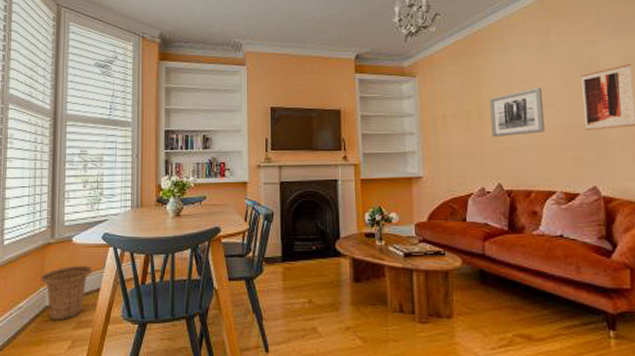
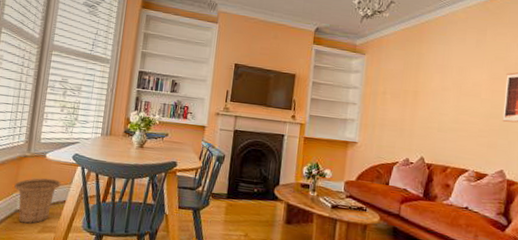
wall art: present [490,87,545,138] -> none [422,78,471,119]

